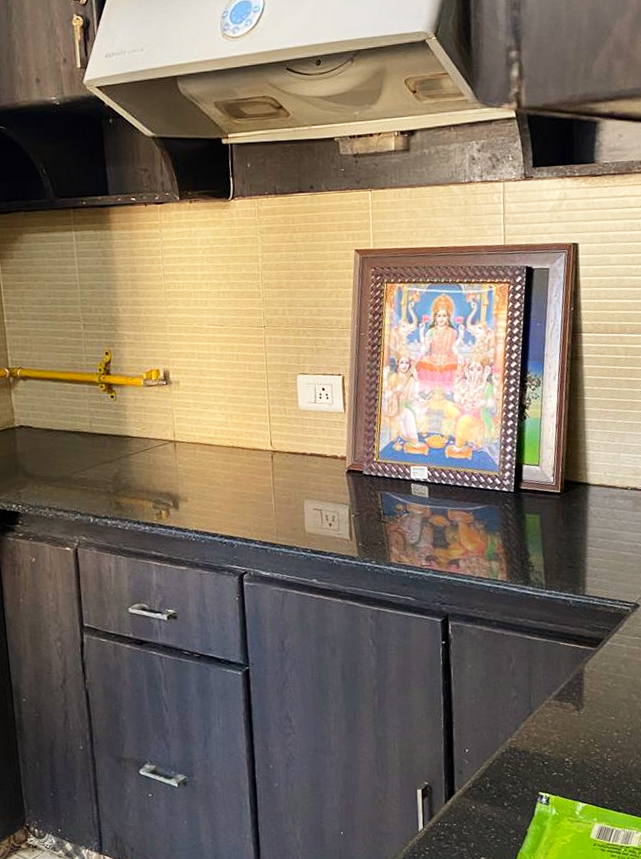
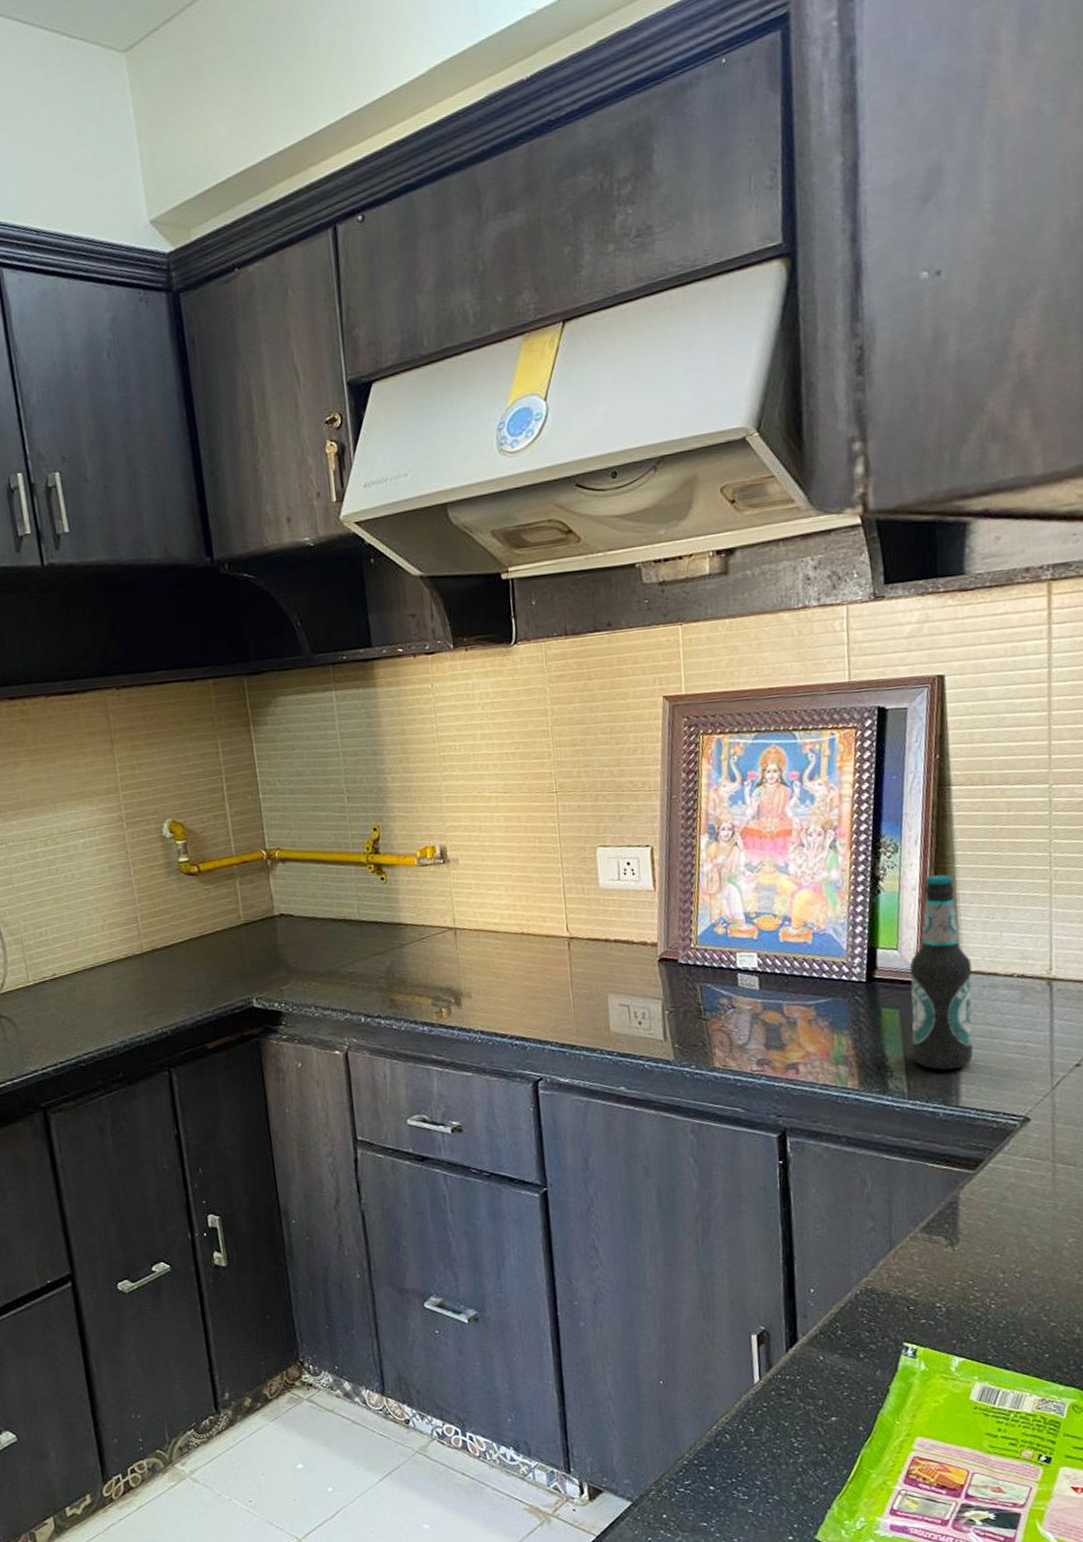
bottle: none [548,405,597,565] -> present [909,874,974,1070]

